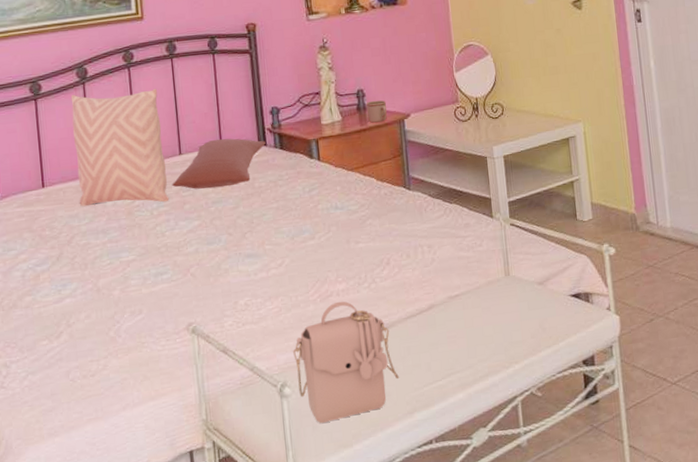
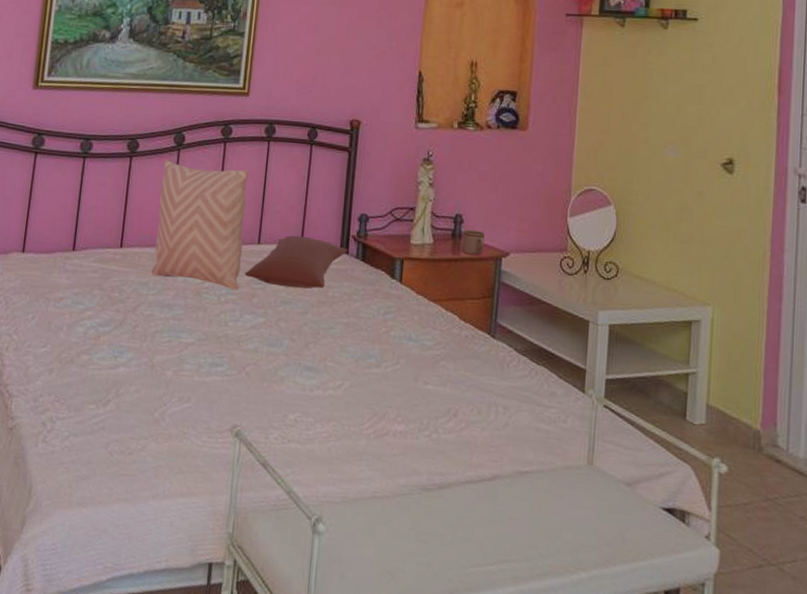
handbag: present [293,301,399,424] -> none [333,443,445,577]

